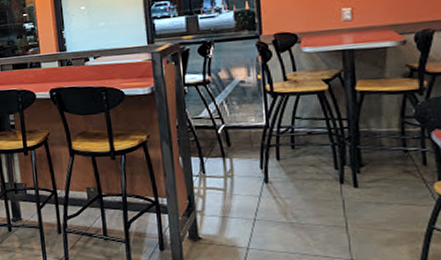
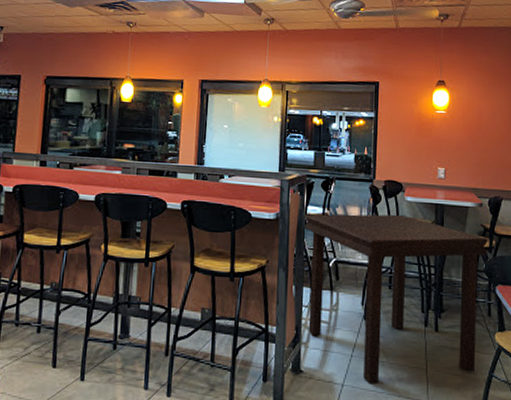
dining table: none [182,68,418,245] -> present [303,214,488,383]

